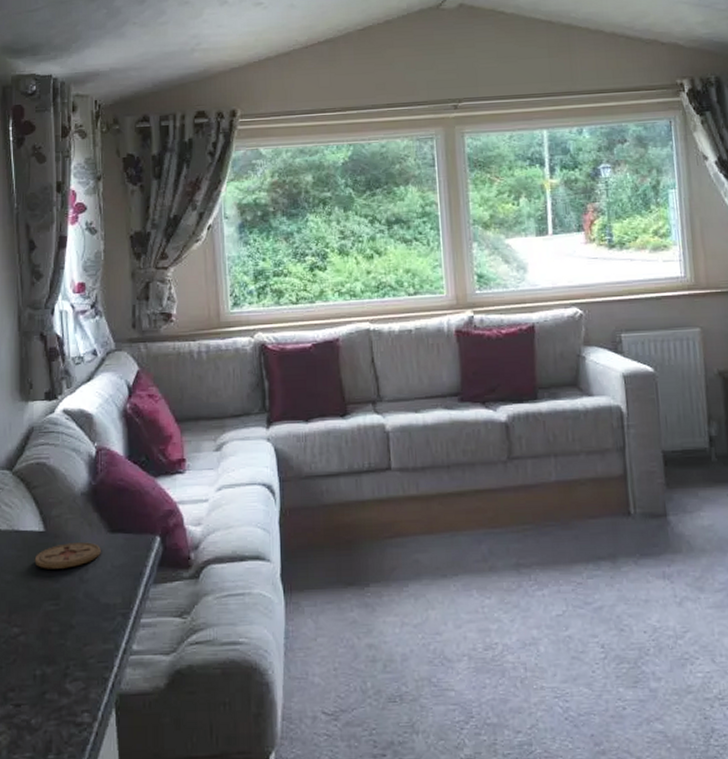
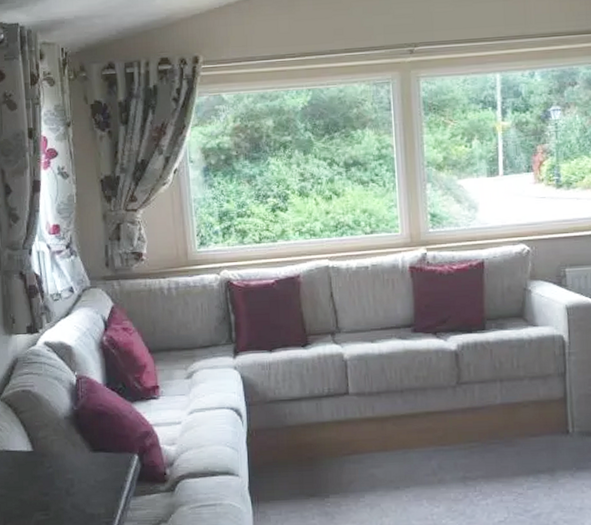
coaster: present [34,542,101,569] -> none [24,460,85,484]

